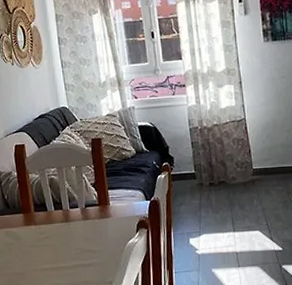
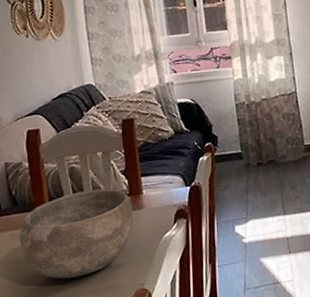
bowl: none [11,198,103,272] -> present [19,188,134,279]

